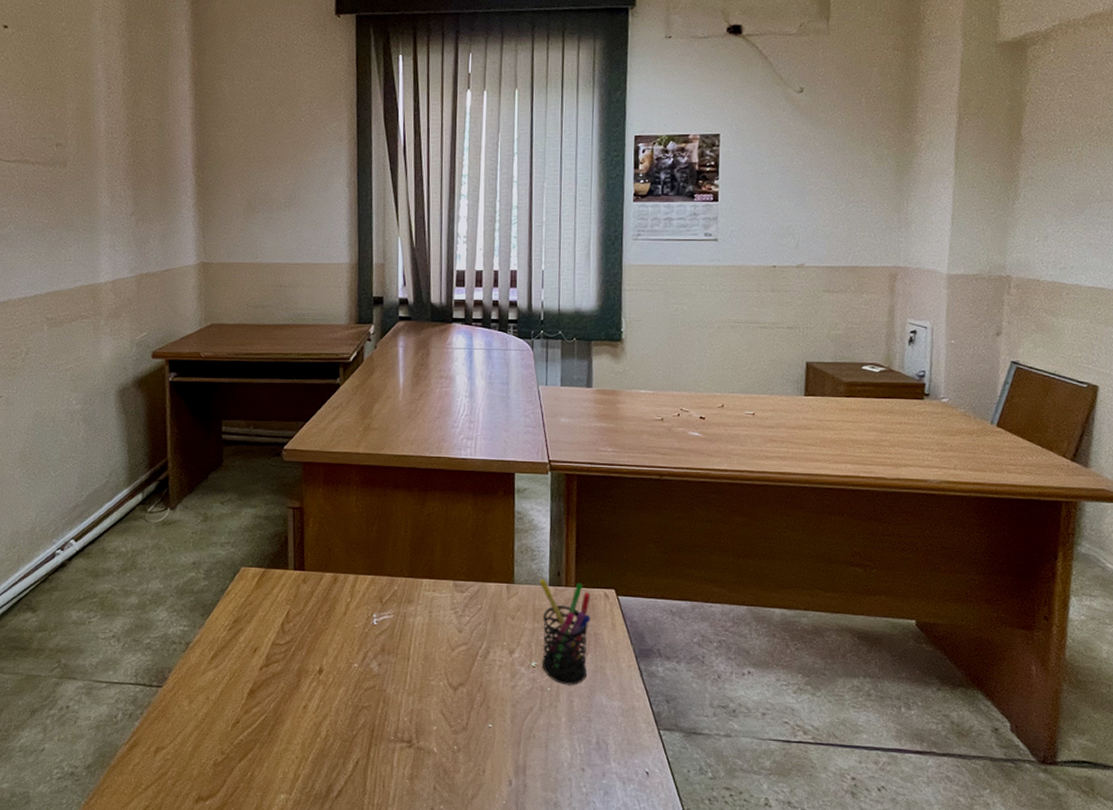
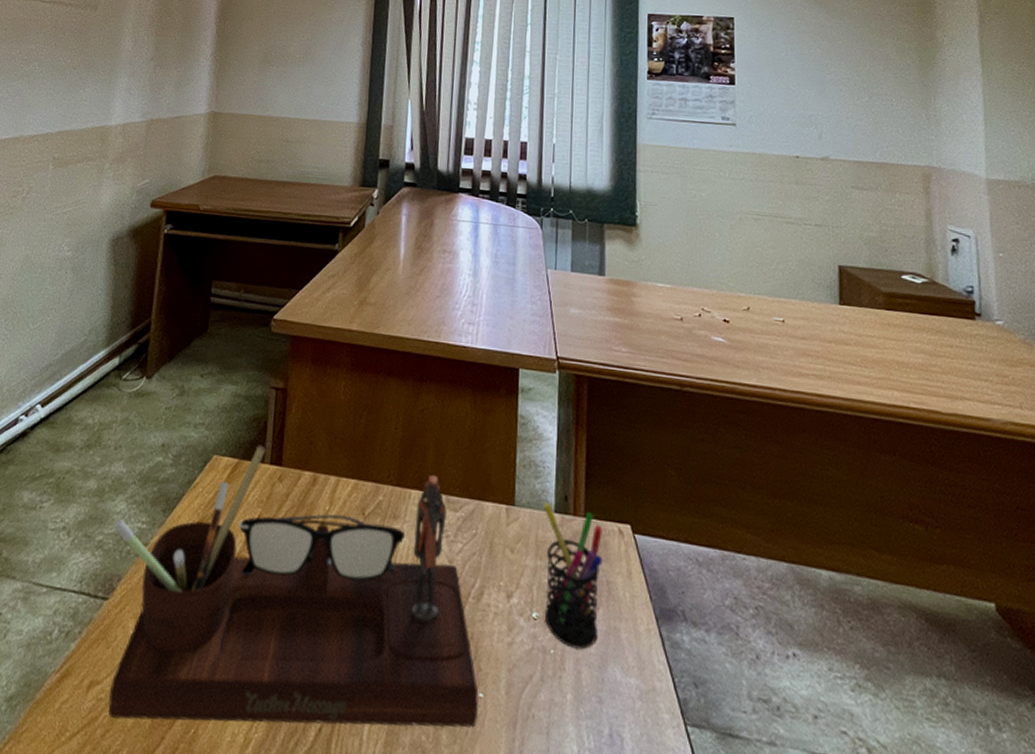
desk organizer: none [158,555,488,772] -> present [108,445,479,728]

